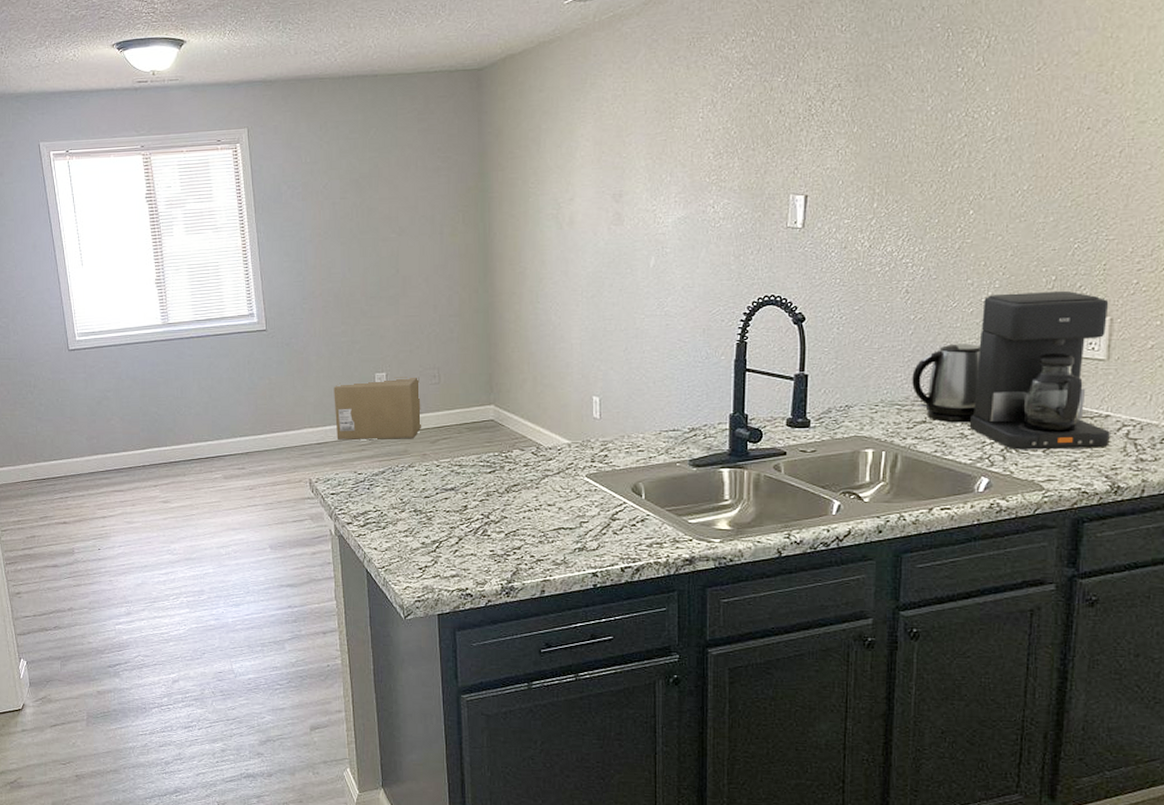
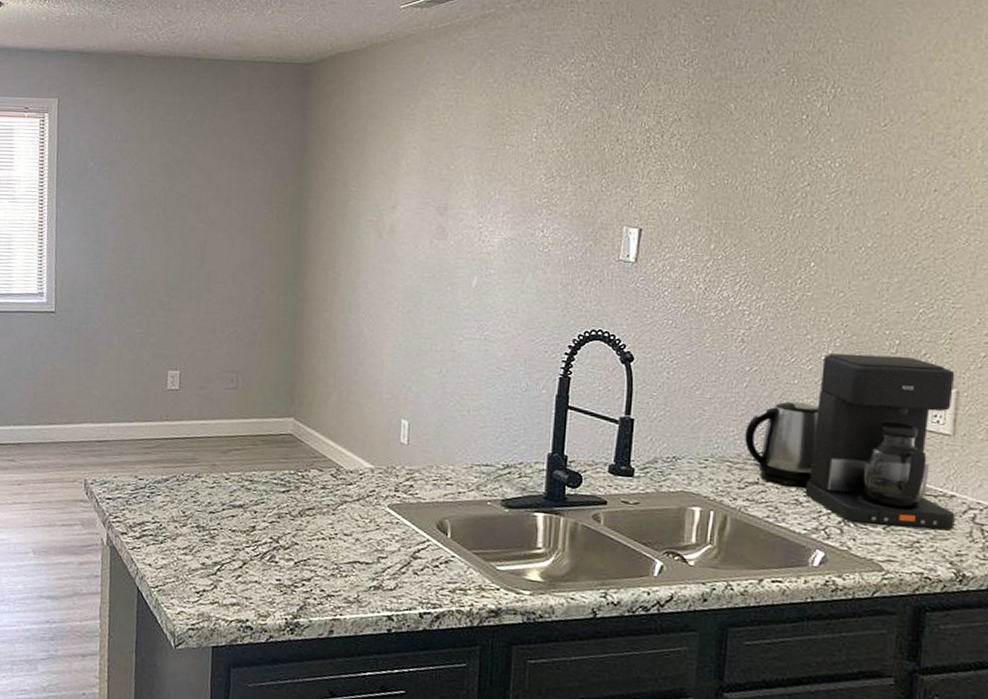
box: present [334,377,422,441] -> none [119,377,216,447]

